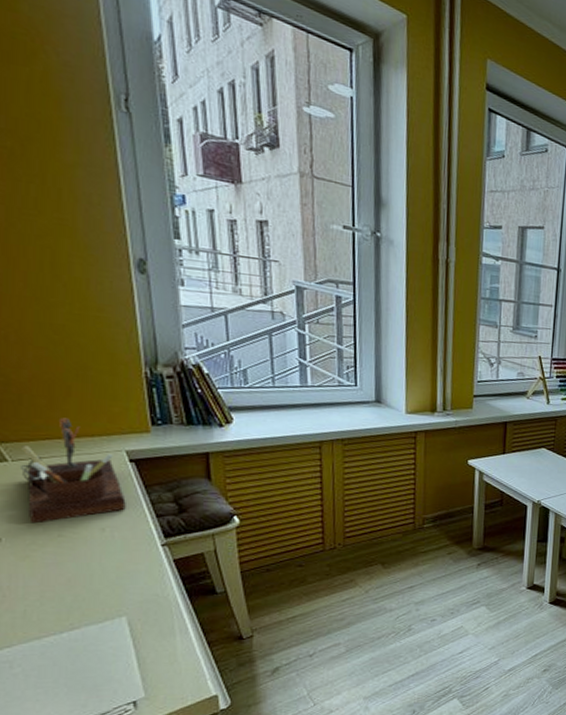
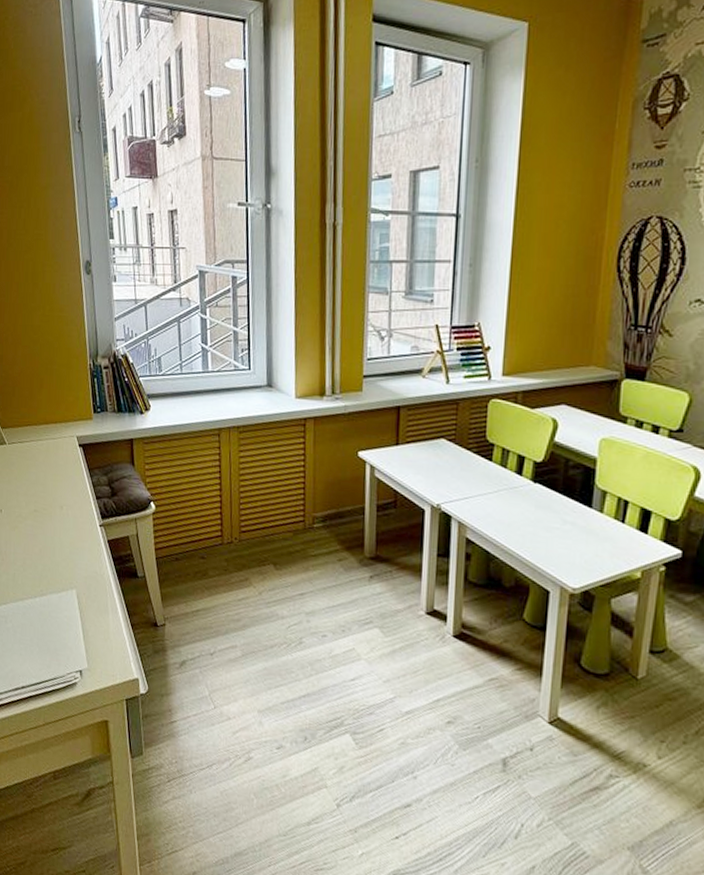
desk organizer: present [20,418,126,524] -> none [13,407,76,499]

